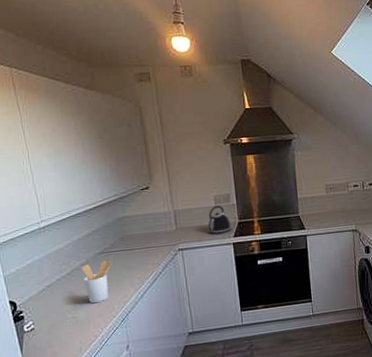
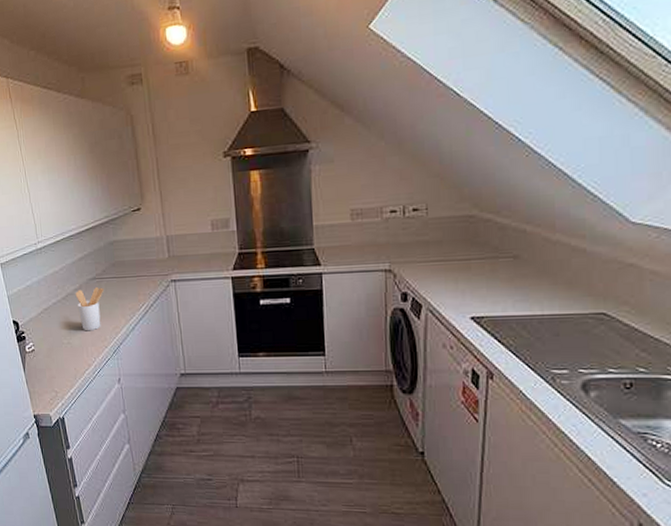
kettle: present [208,205,232,235] -> none [203,232,230,266]

